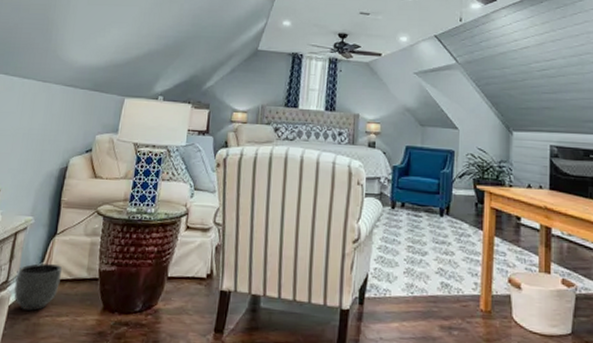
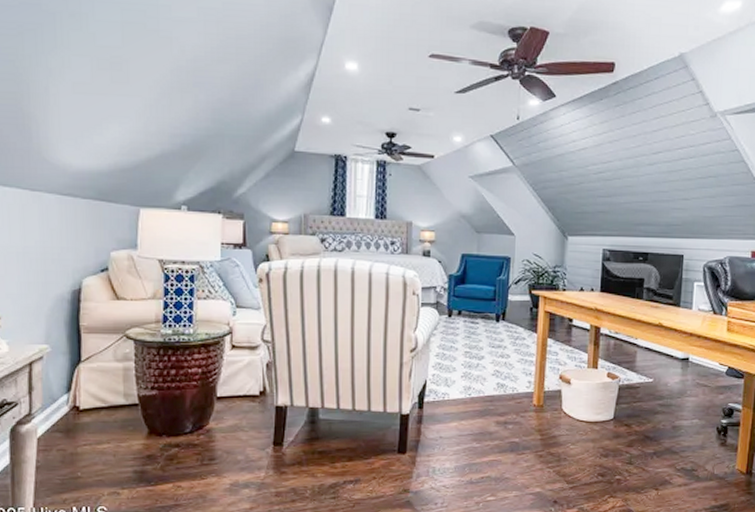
planter: present [14,263,63,311] -> none [40,392,95,441]

